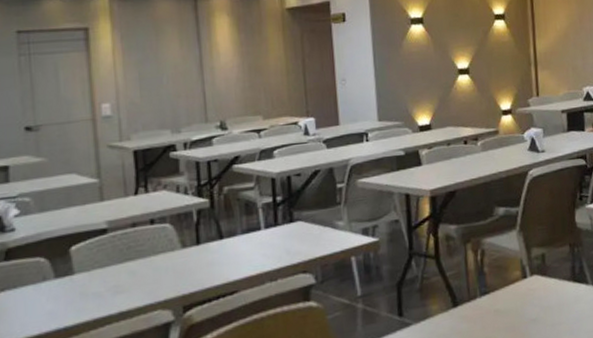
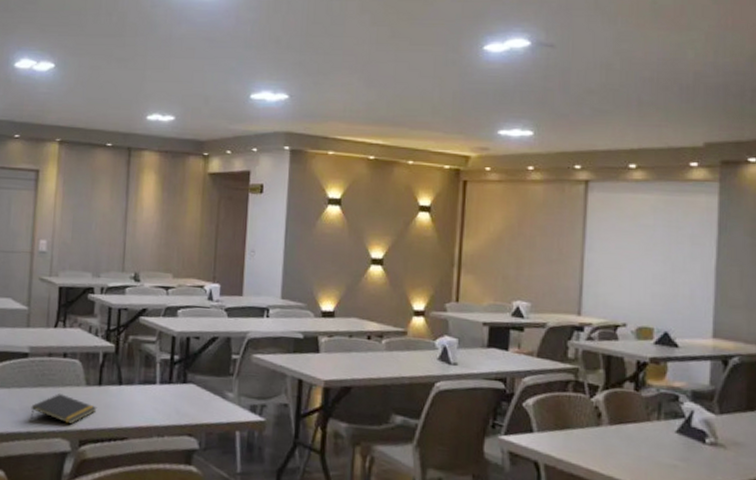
notepad: none [119,263,199,298] -> present [30,394,97,425]

